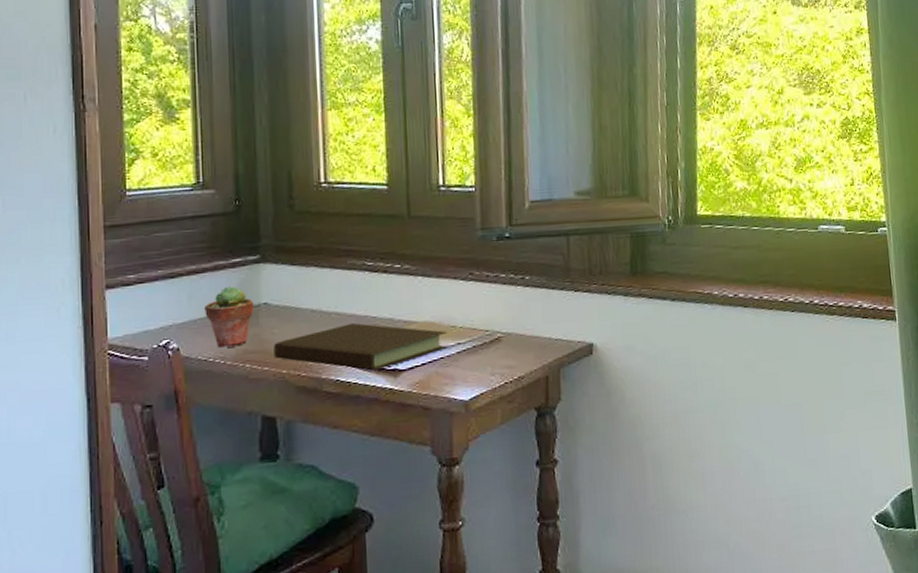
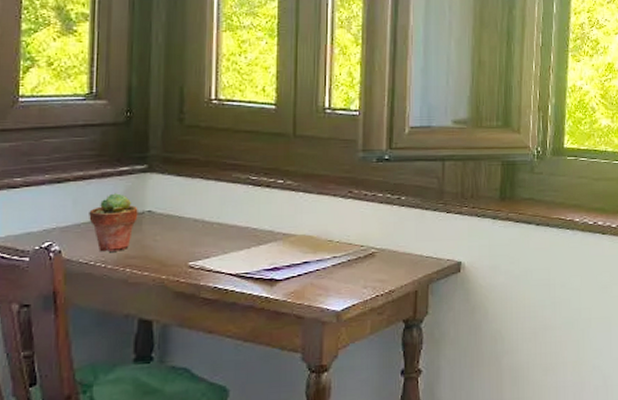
notebook: present [274,322,447,371] -> none [155,233,323,279]

